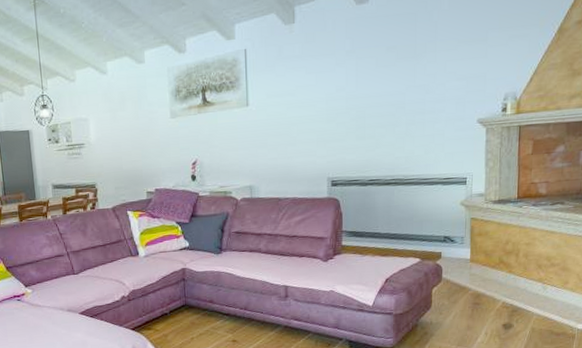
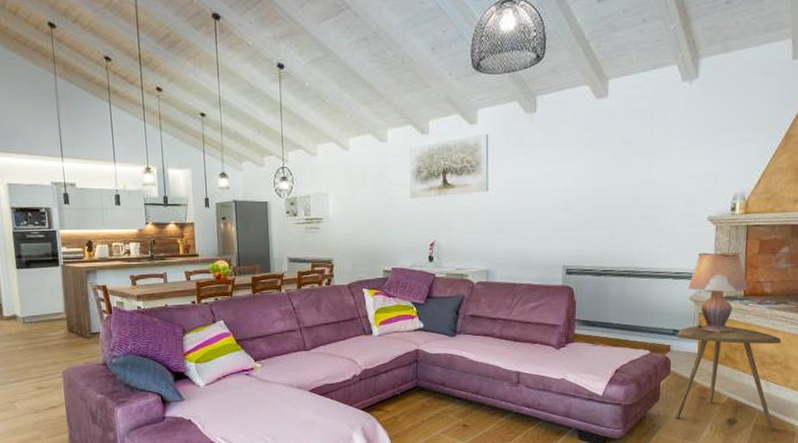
side table: none [449,230,558,333] -> present [676,325,781,430]
lamp: none [459,154,522,237] -> present [688,252,749,333]

